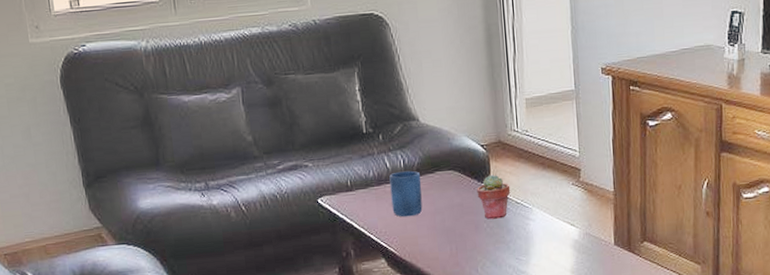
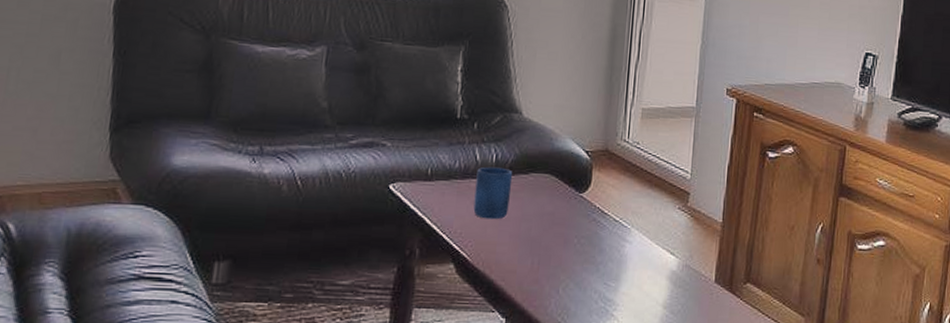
potted succulent: present [477,174,511,220] -> none [572,185,611,236]

